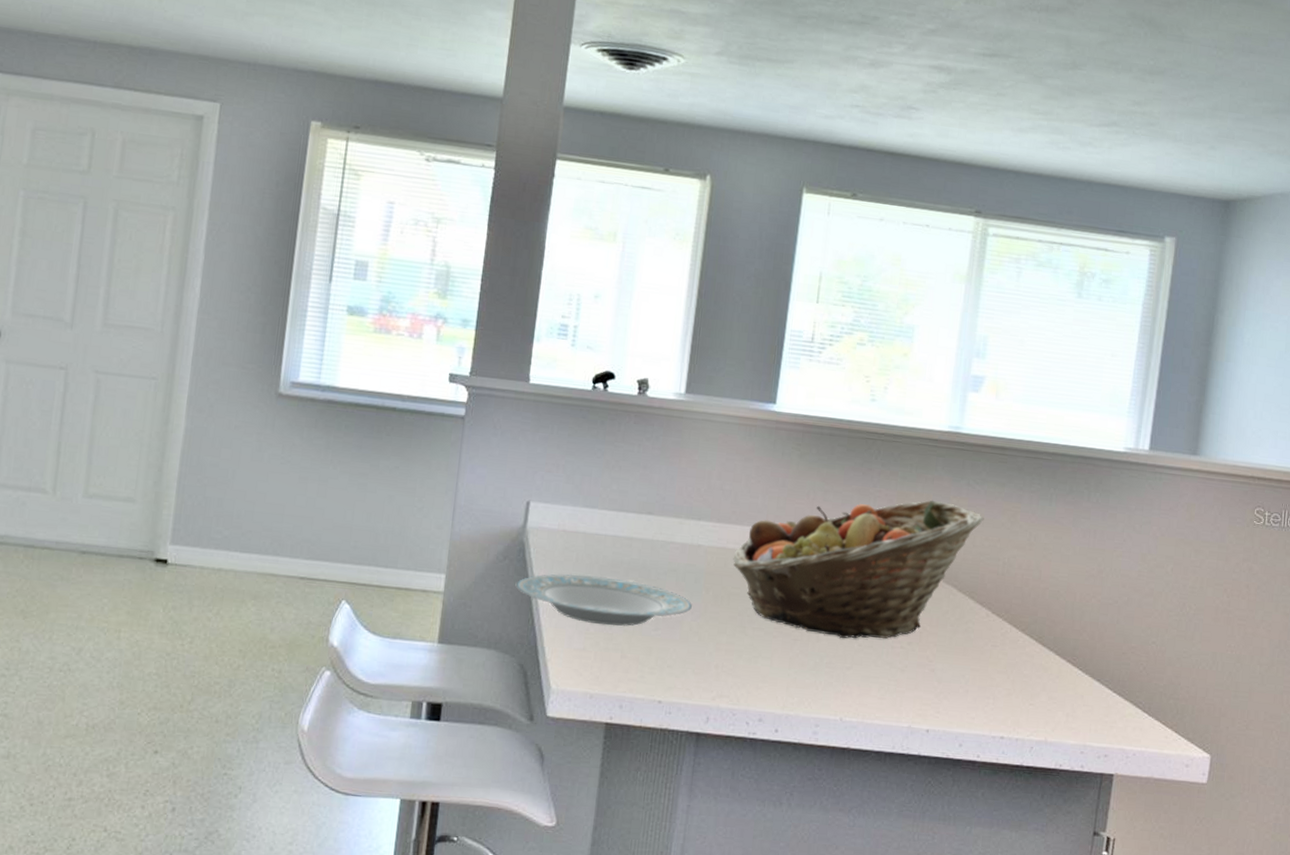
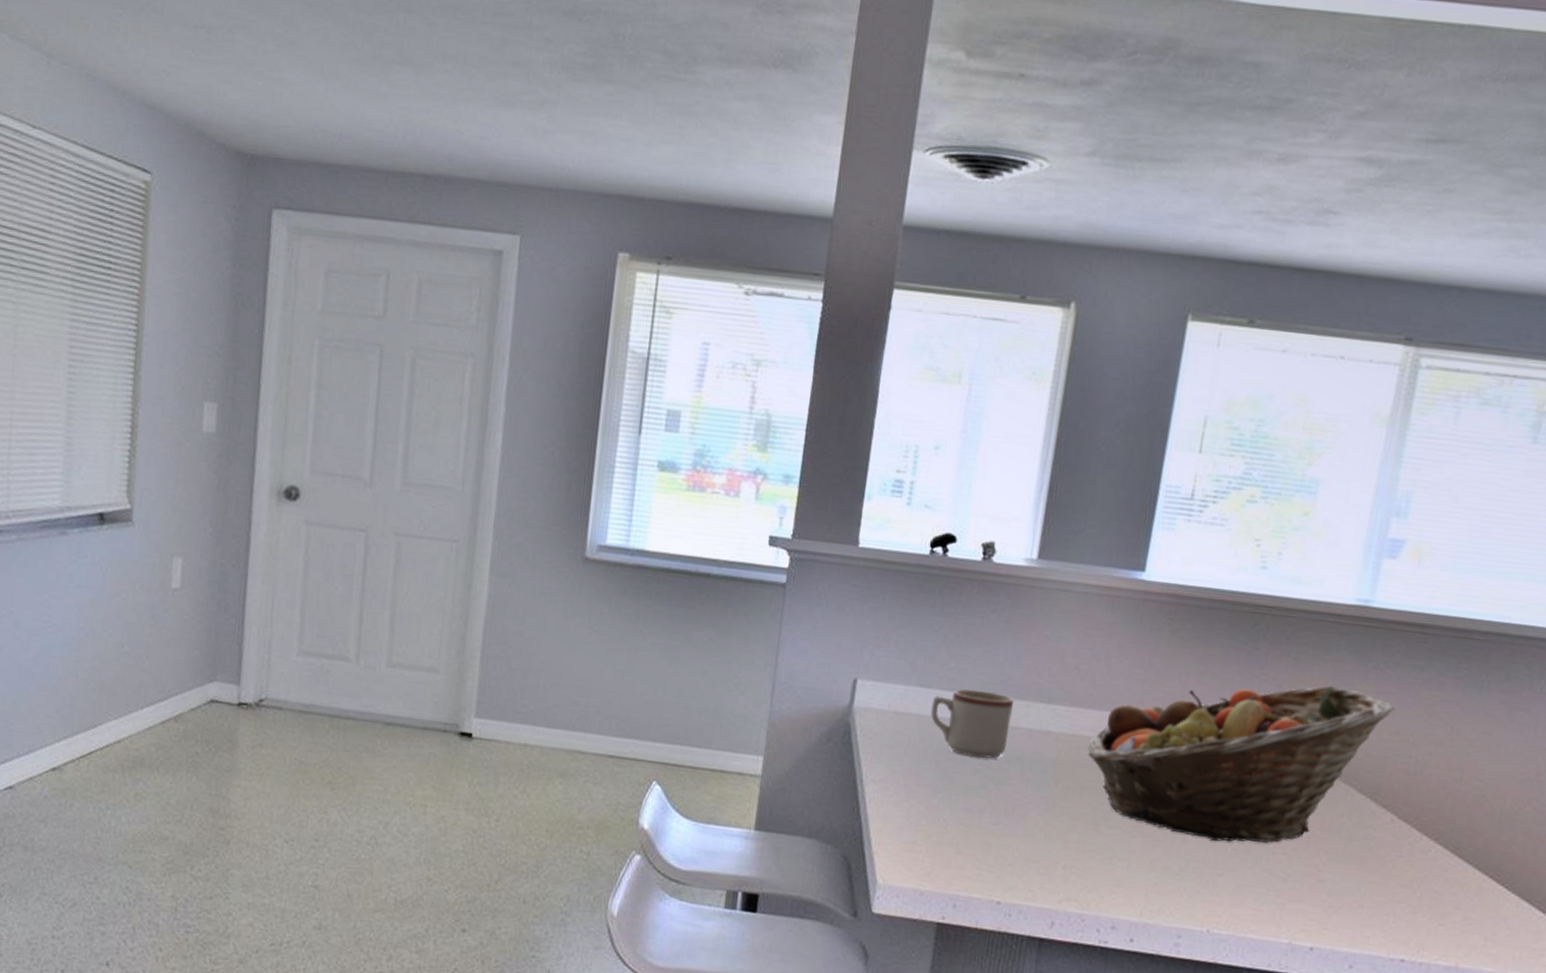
plate: present [515,574,693,626] -> none [839,759,1040,819]
mug: none [596,509,668,571] -> present [930,689,1014,759]

